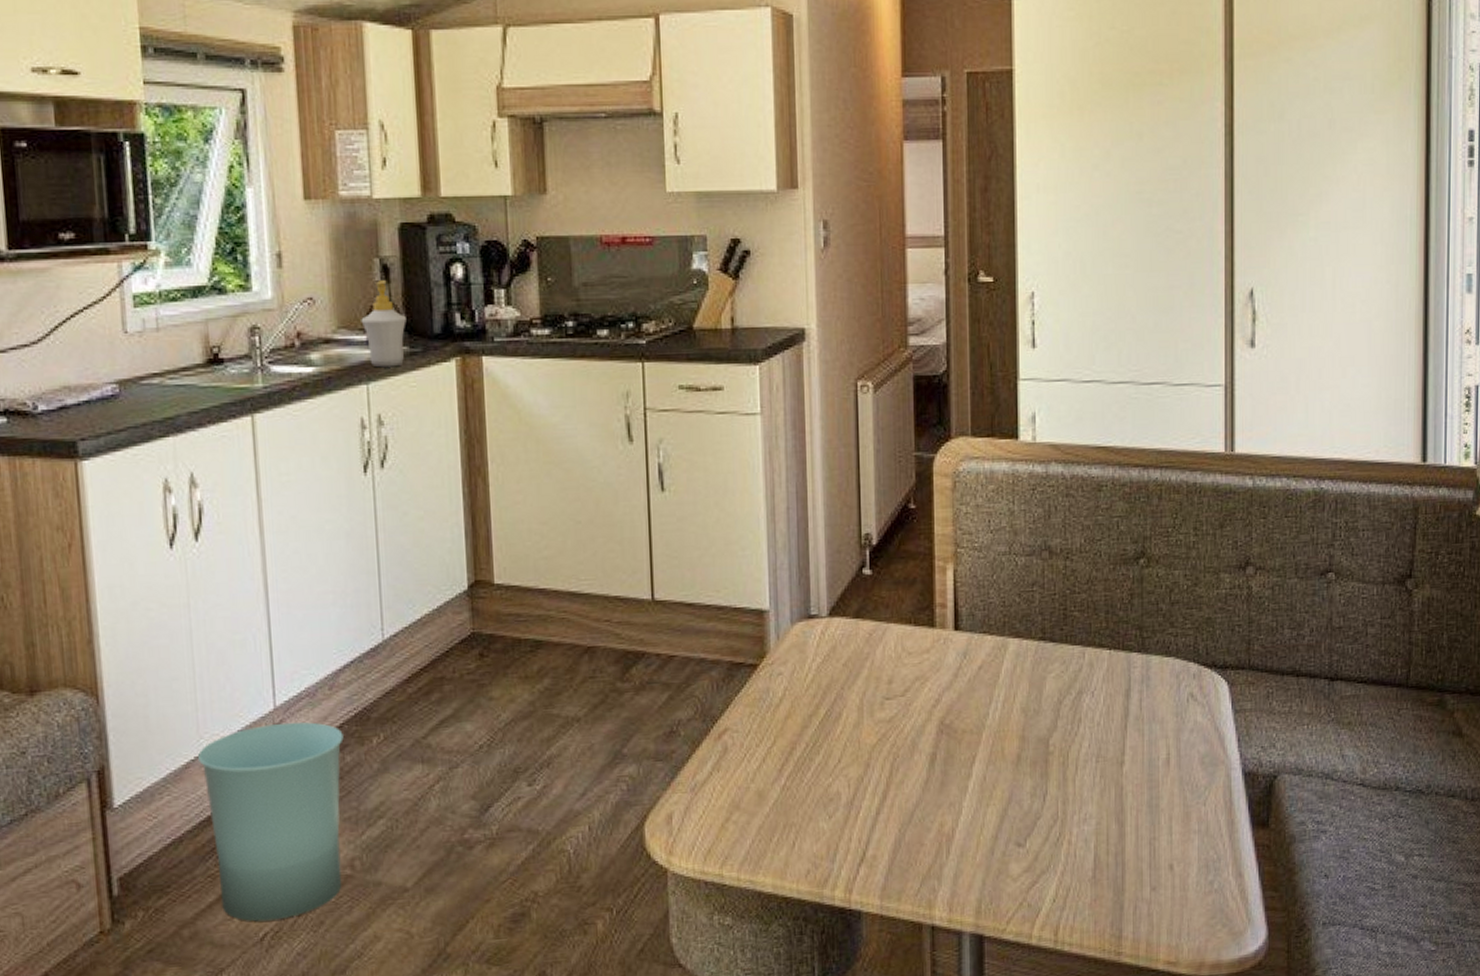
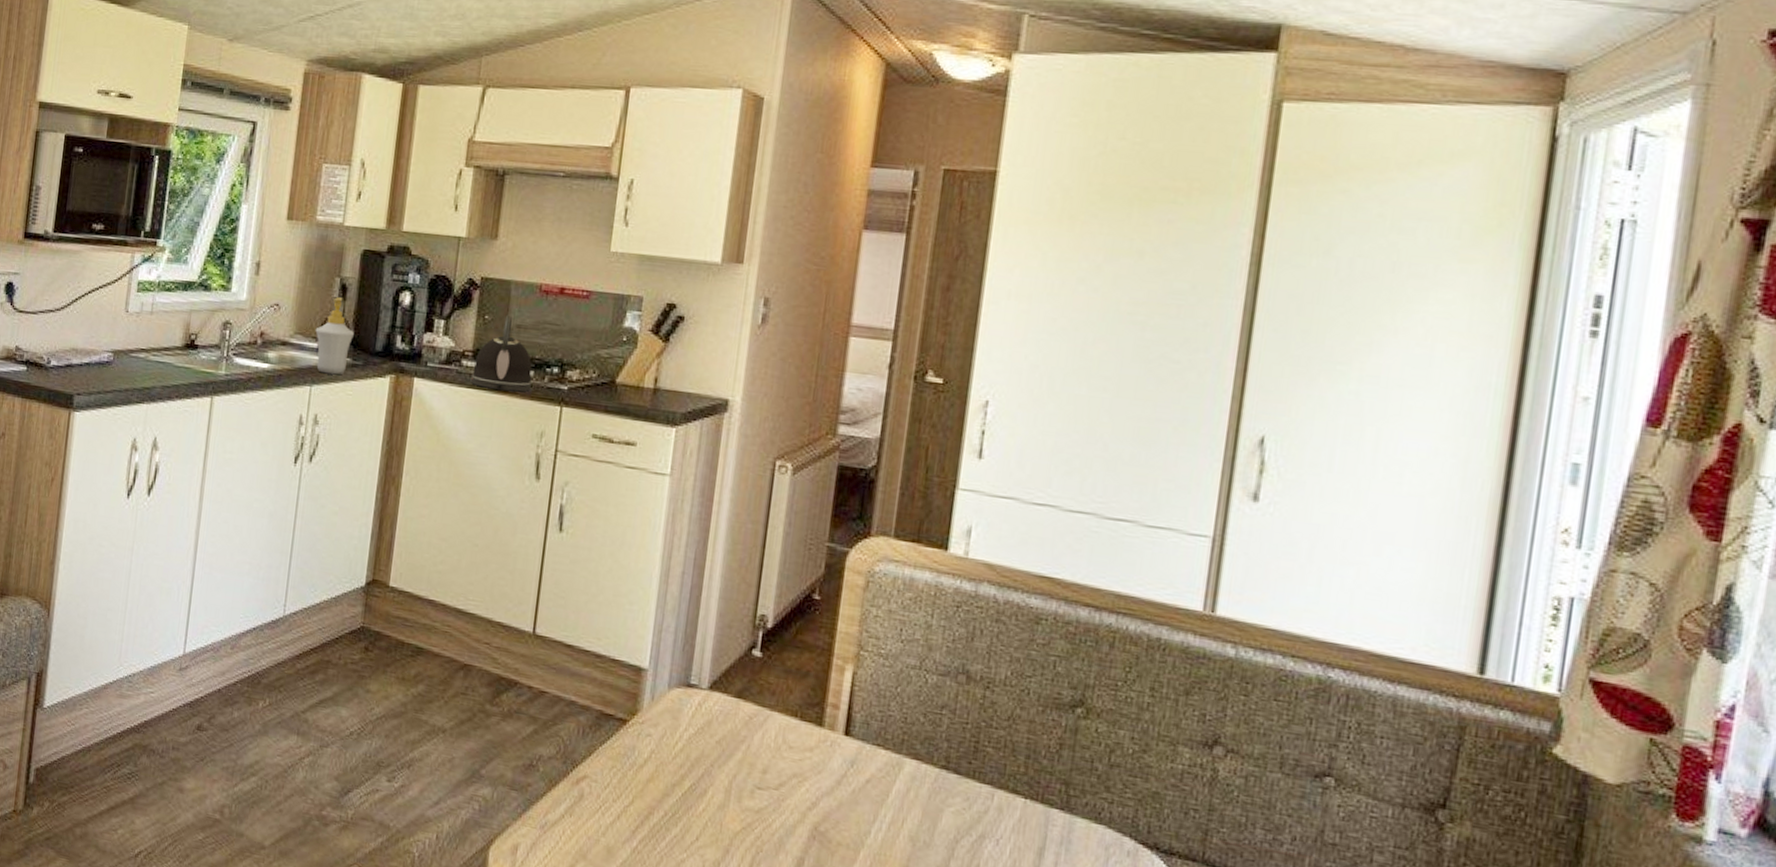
waste bin: present [198,722,344,922] -> none [110,666,236,844]
kettle: none [543,273,609,355] -> present [471,314,533,392]

